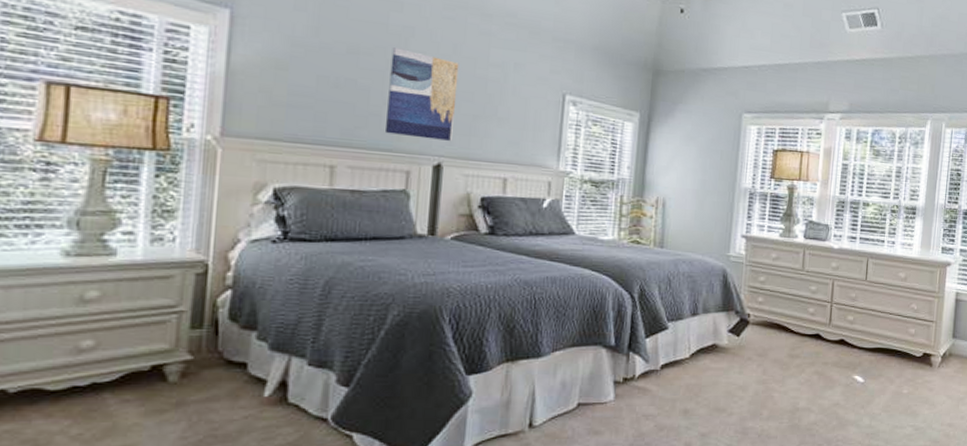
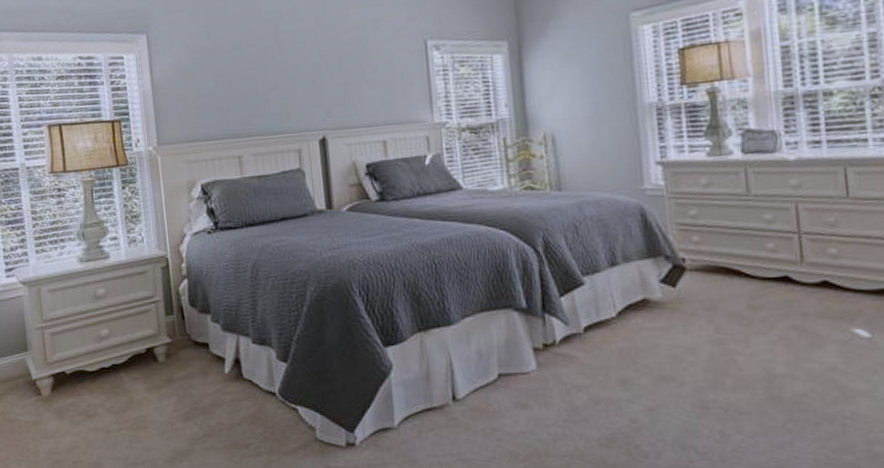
wall art: present [386,47,459,141] -> none [267,32,331,117]

